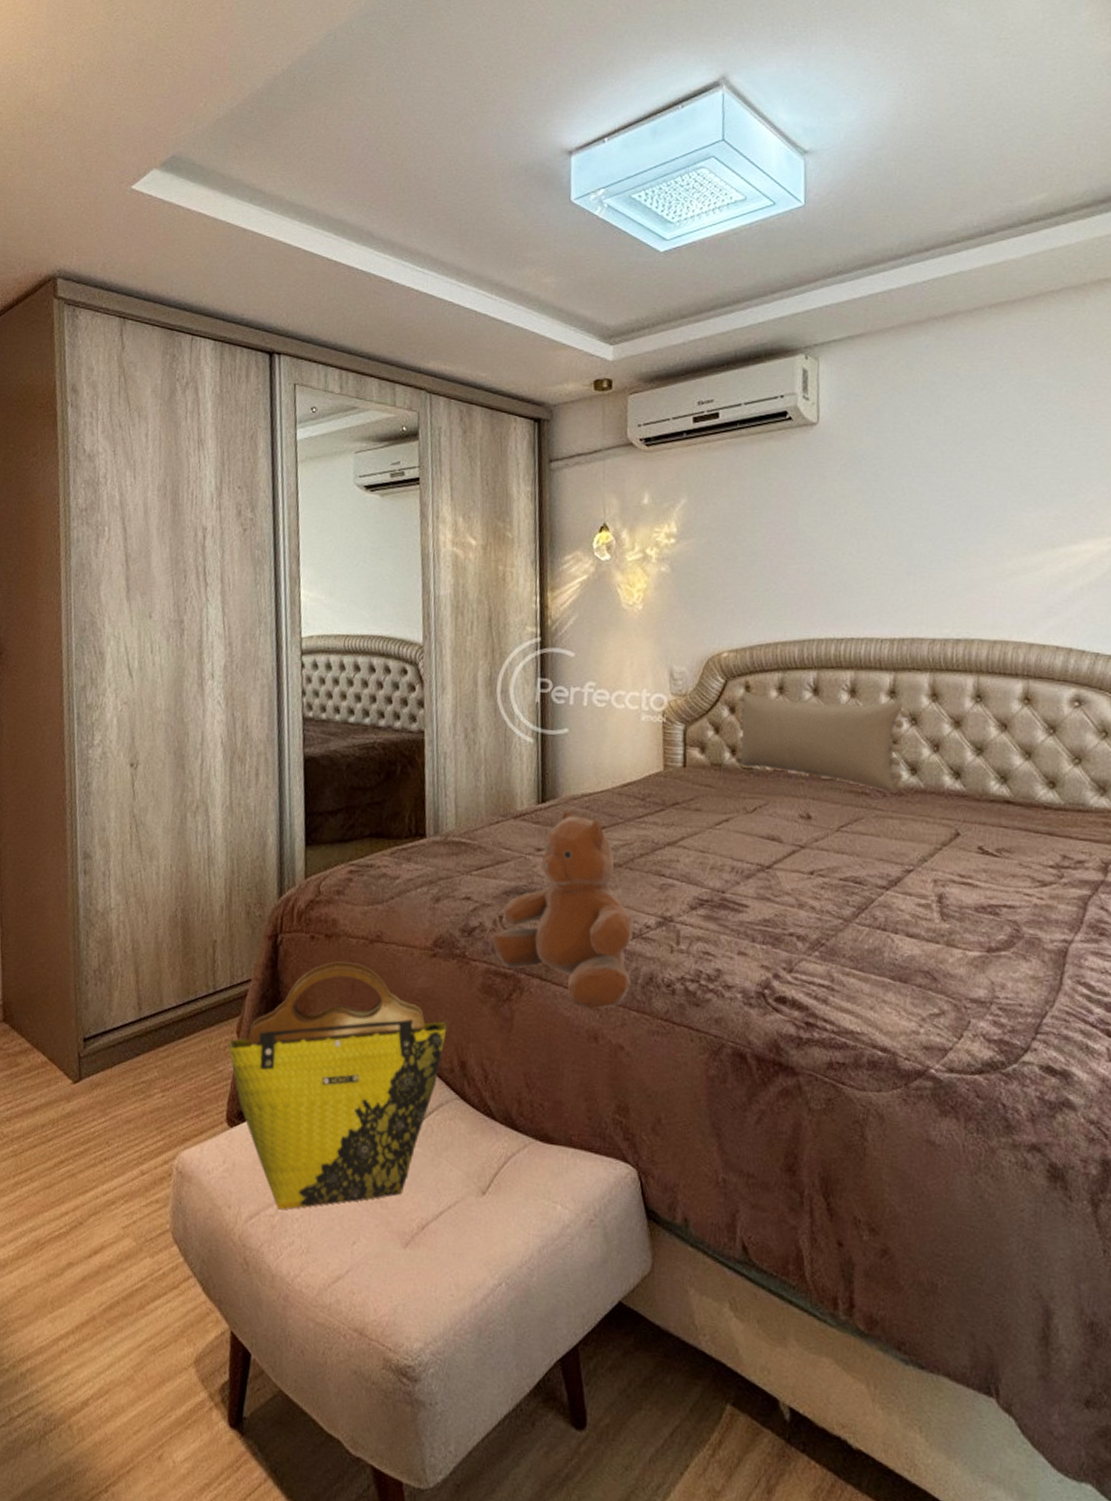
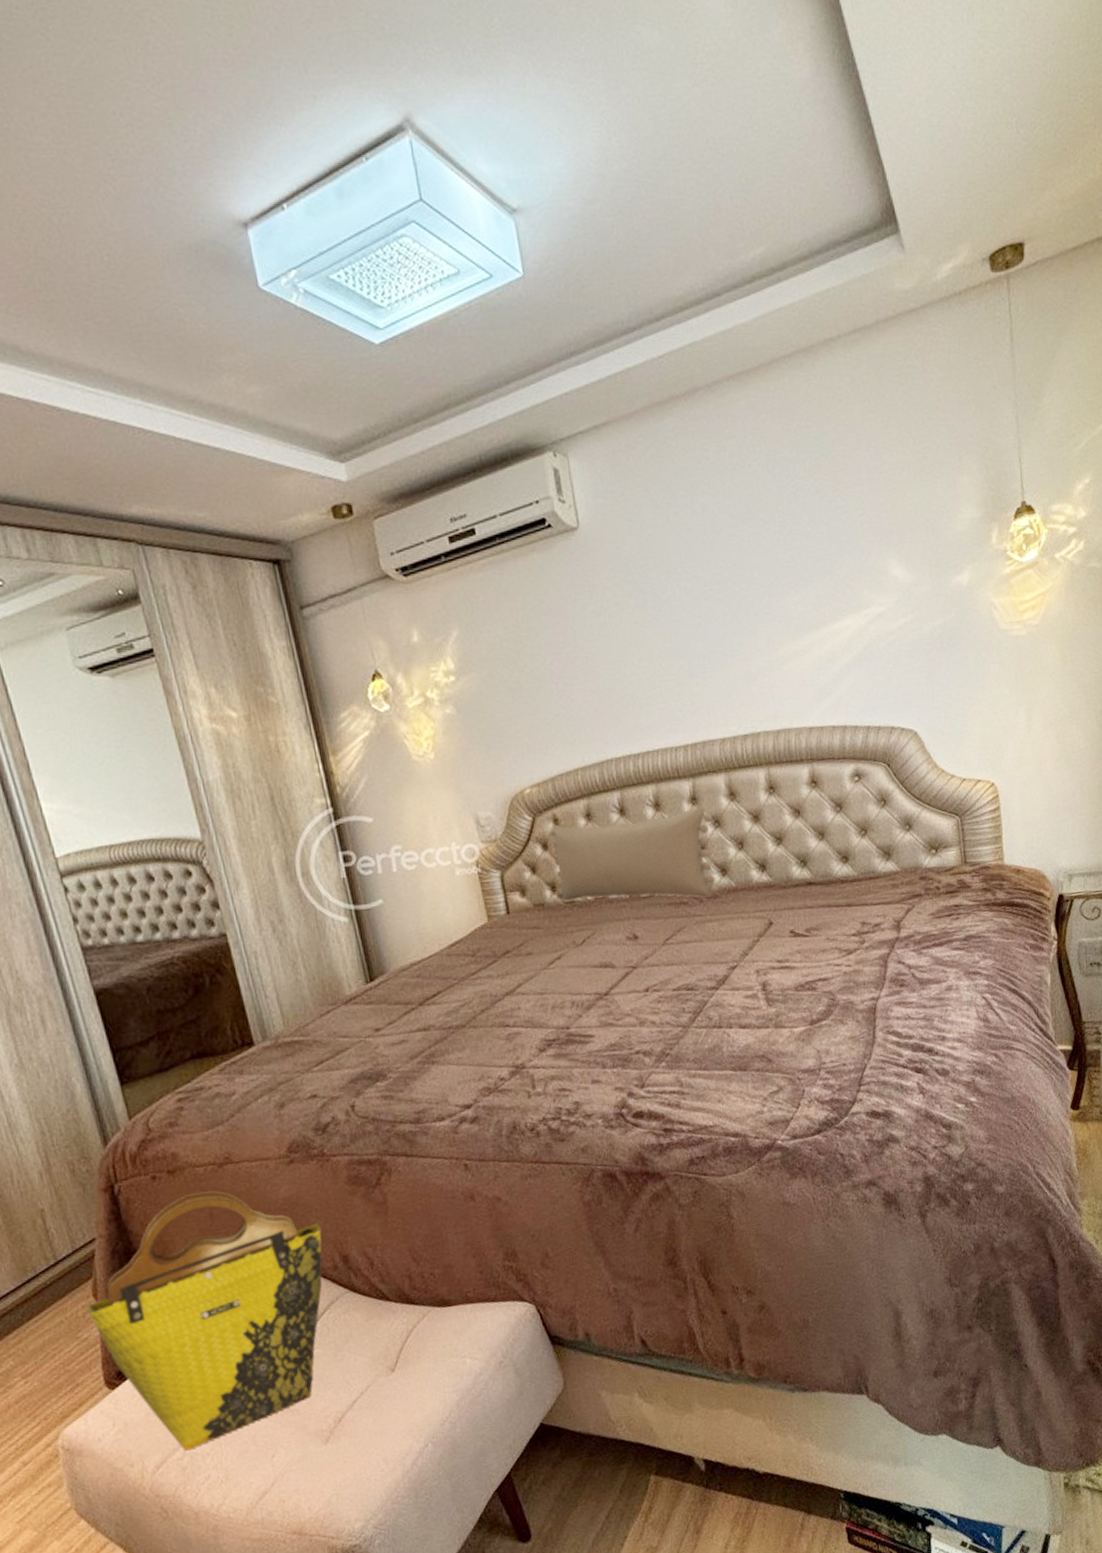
teddy bear: present [491,811,634,1010] -> none [346,983,497,1173]

